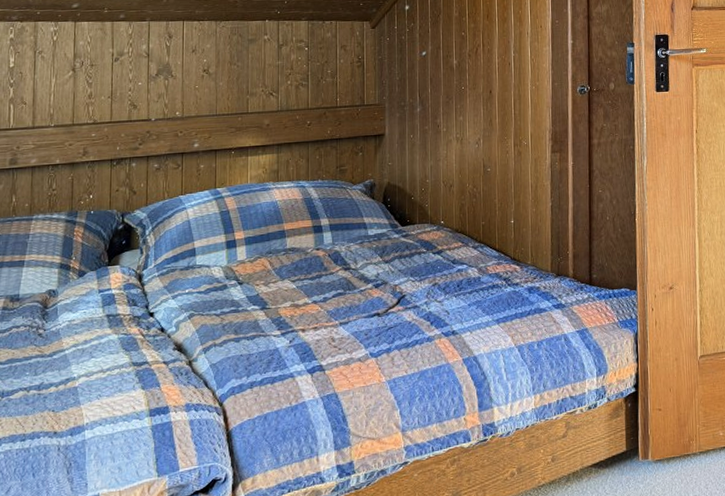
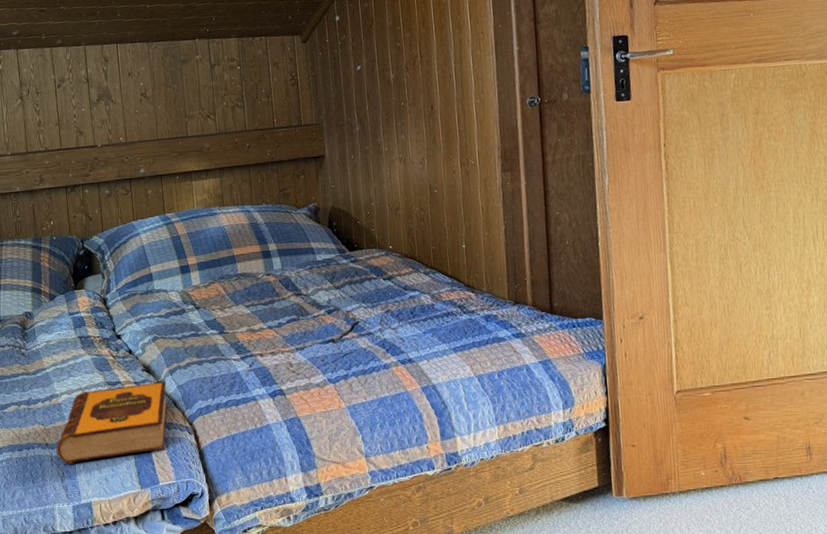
hardback book: none [65,360,199,453] -> present [56,381,168,464]

